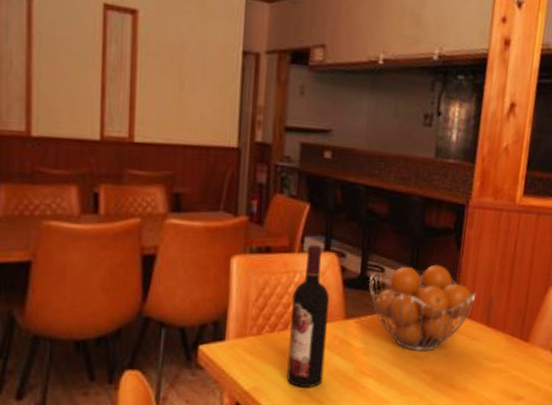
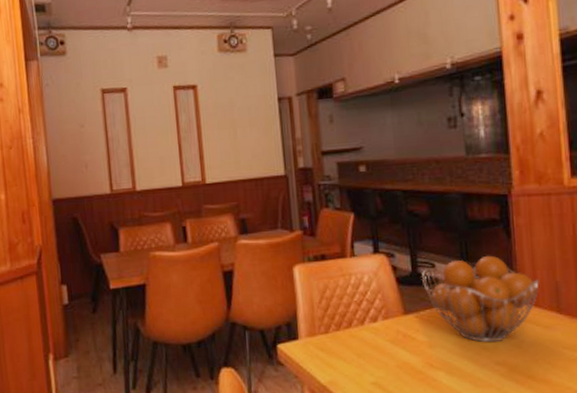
wine bottle: present [286,244,329,387] -> none [352,248,393,381]

